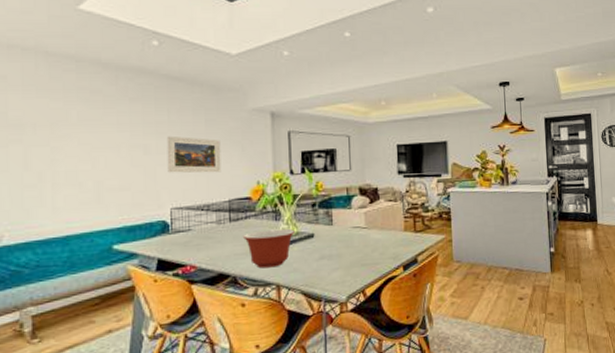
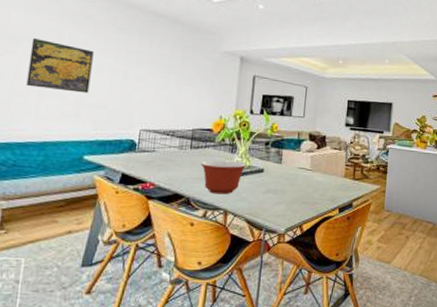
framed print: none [36,122,108,177] -> present [26,38,94,94]
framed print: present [166,136,222,173] -> none [142,65,193,104]

